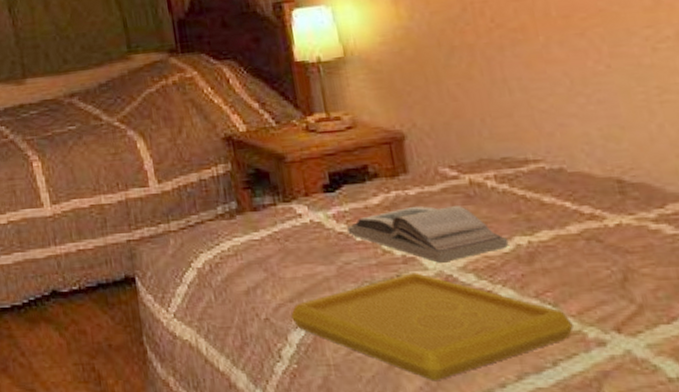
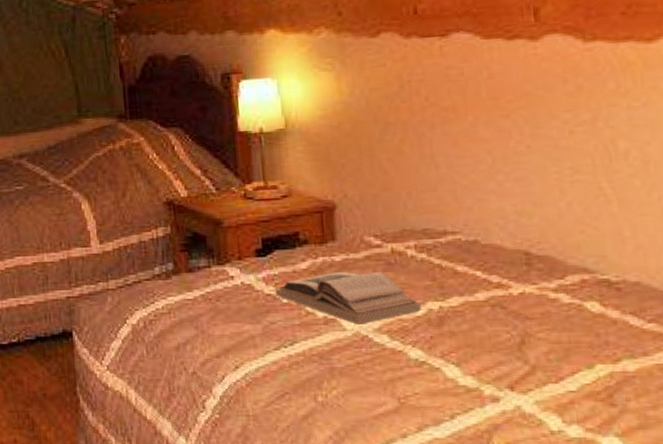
serving tray: present [290,273,574,382] -> none [216,333,472,432]

